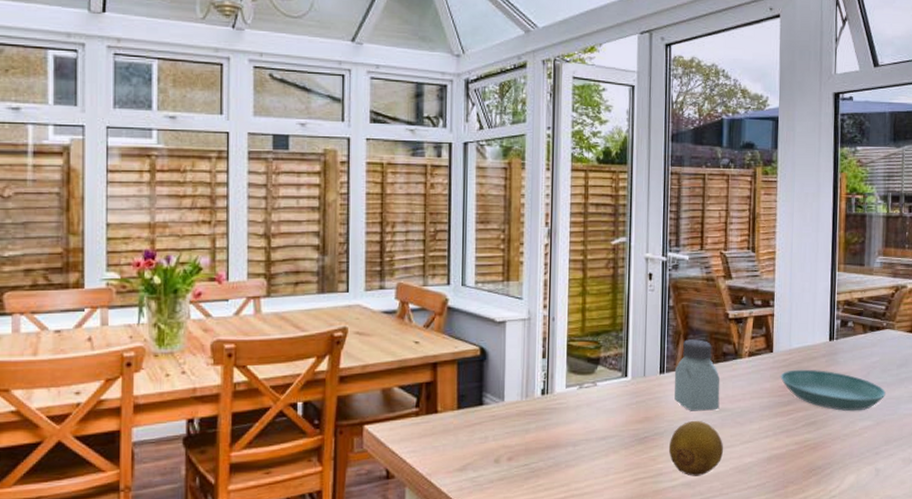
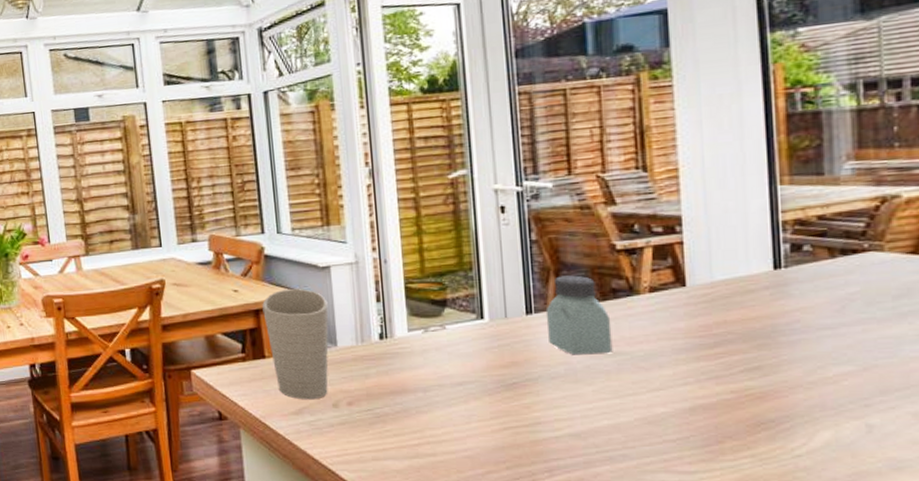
cup: none [440,343,500,456] -> present [262,289,329,400]
fruit: present [668,420,723,477] -> none [546,365,623,427]
saucer: present [780,369,886,412] -> none [699,304,875,354]

